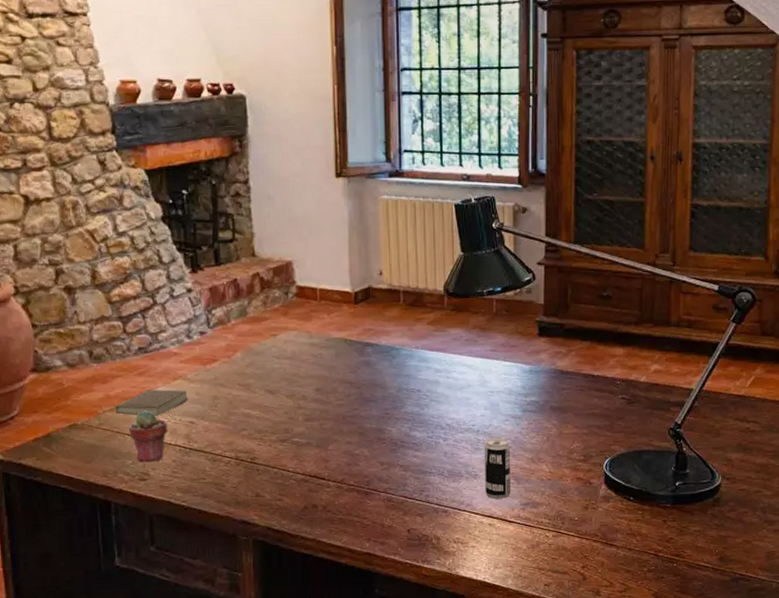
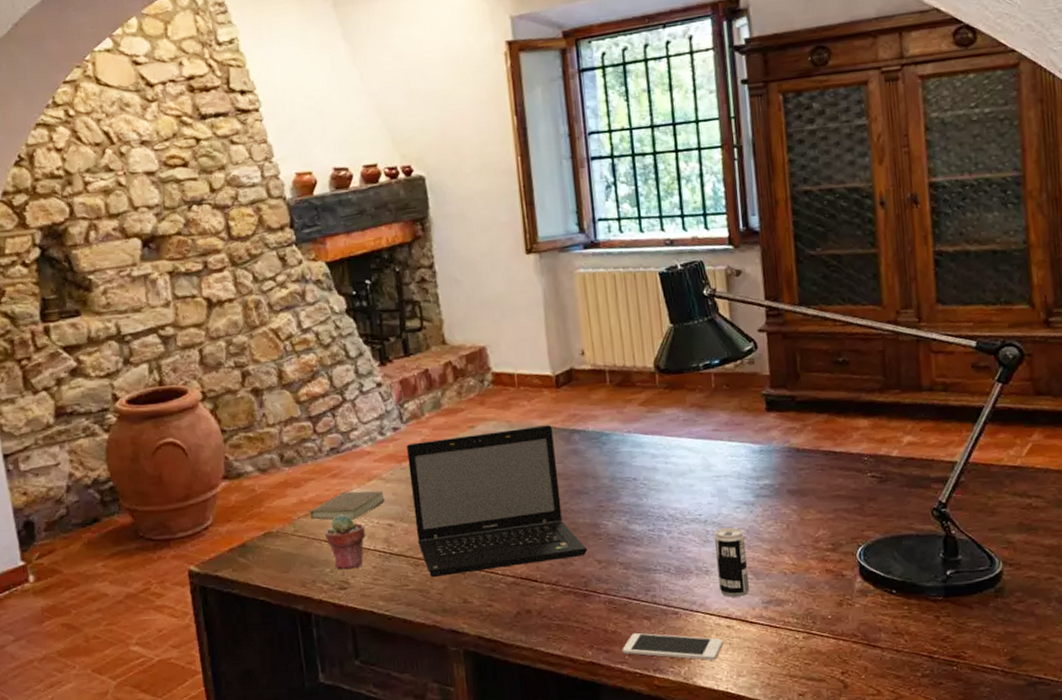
laptop: none [212,337,372,473] -> present [407,425,588,578]
cell phone: none [396,527,485,554] -> present [622,632,724,660]

